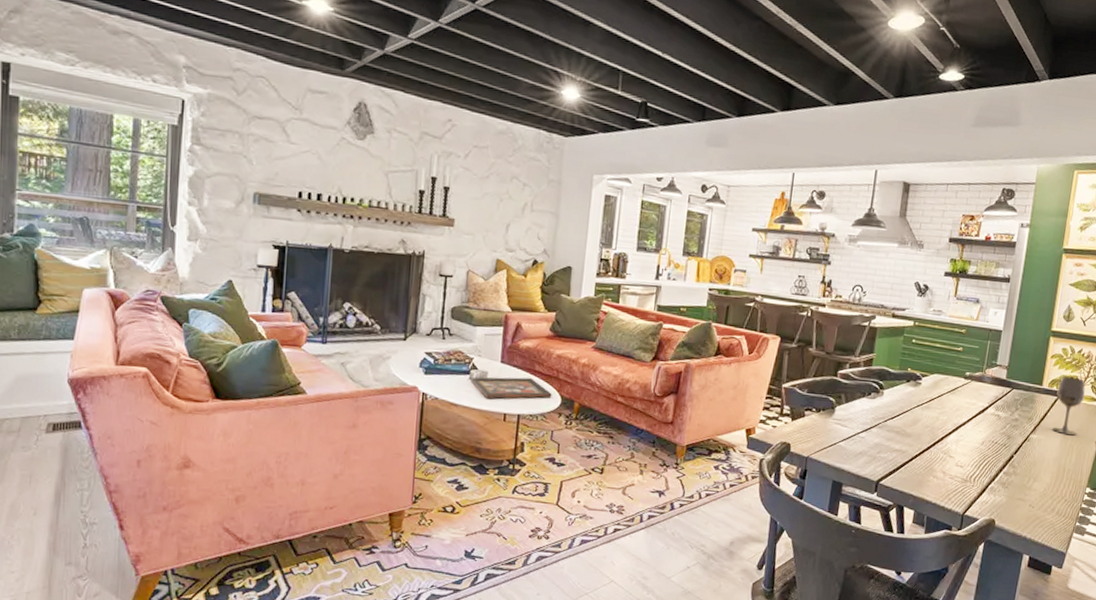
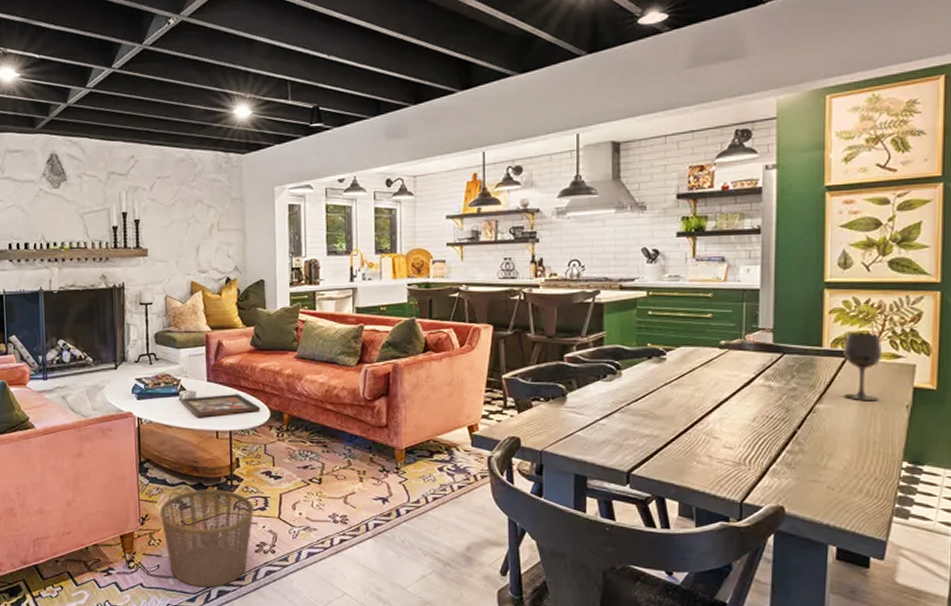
basket: none [434,471,534,570] -> present [159,490,255,587]

